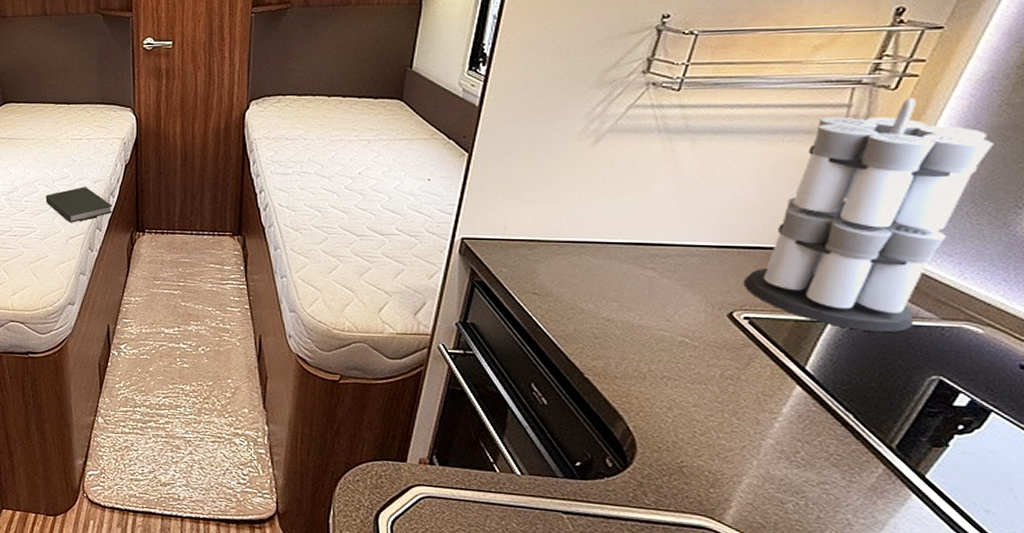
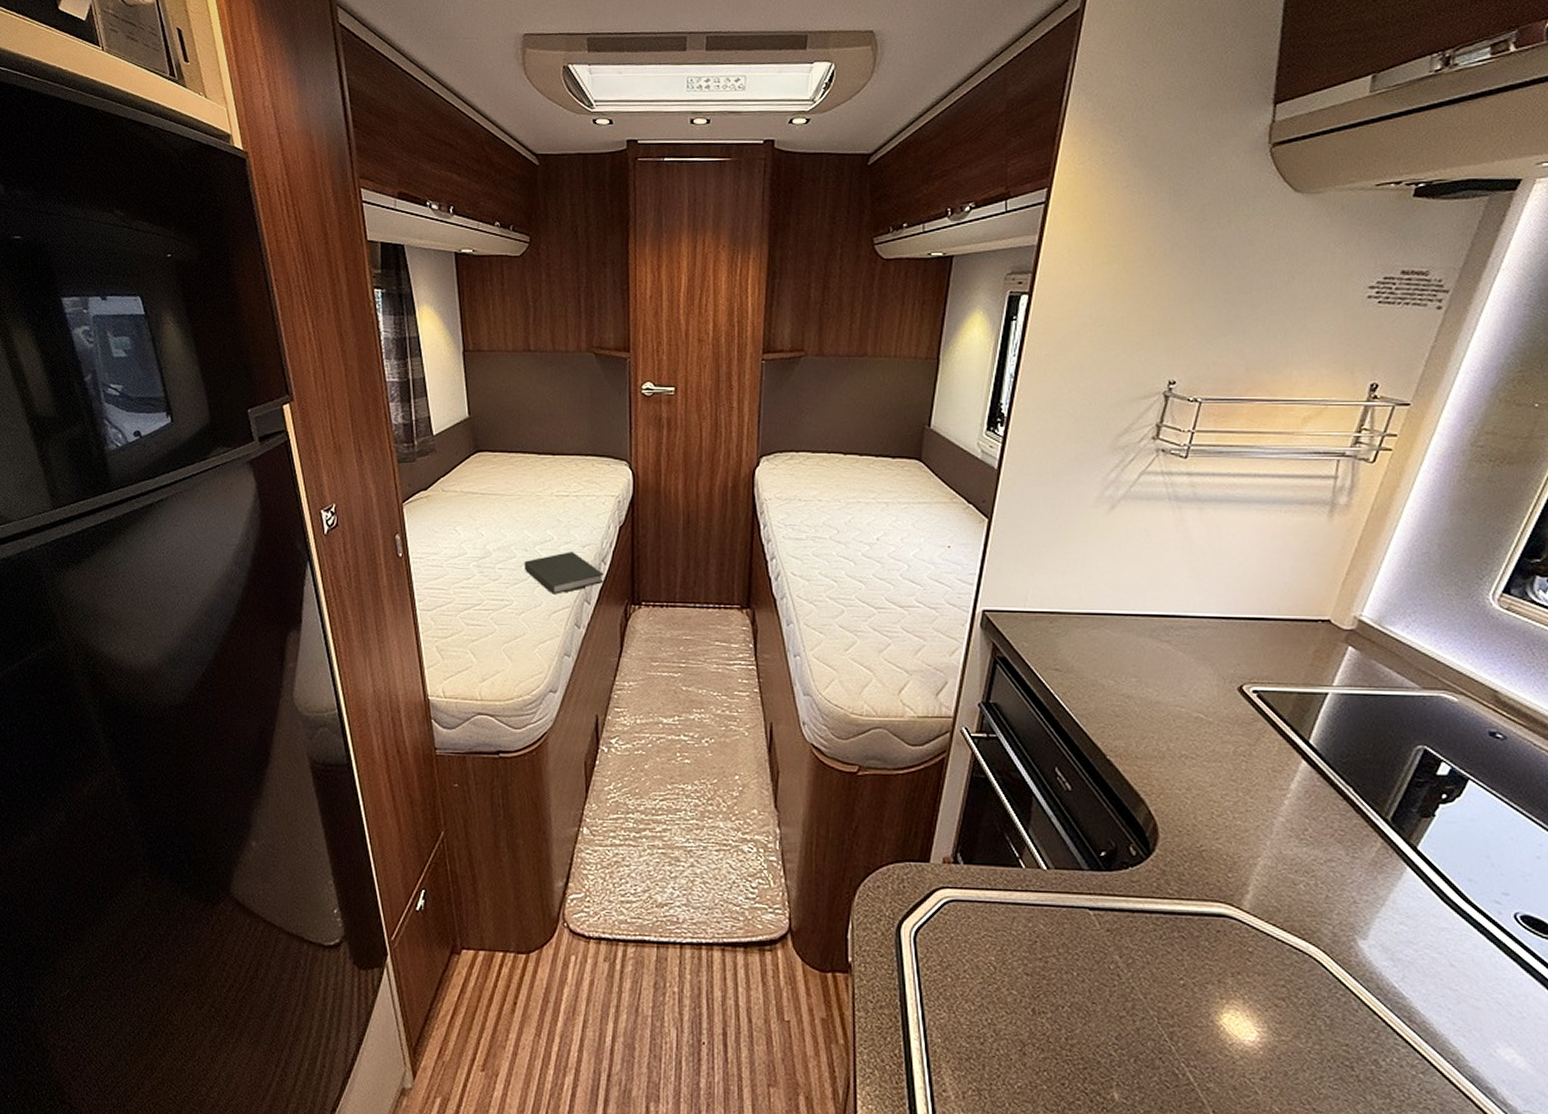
spice rack: present [743,98,993,333] -> none [1251,471,1456,704]

